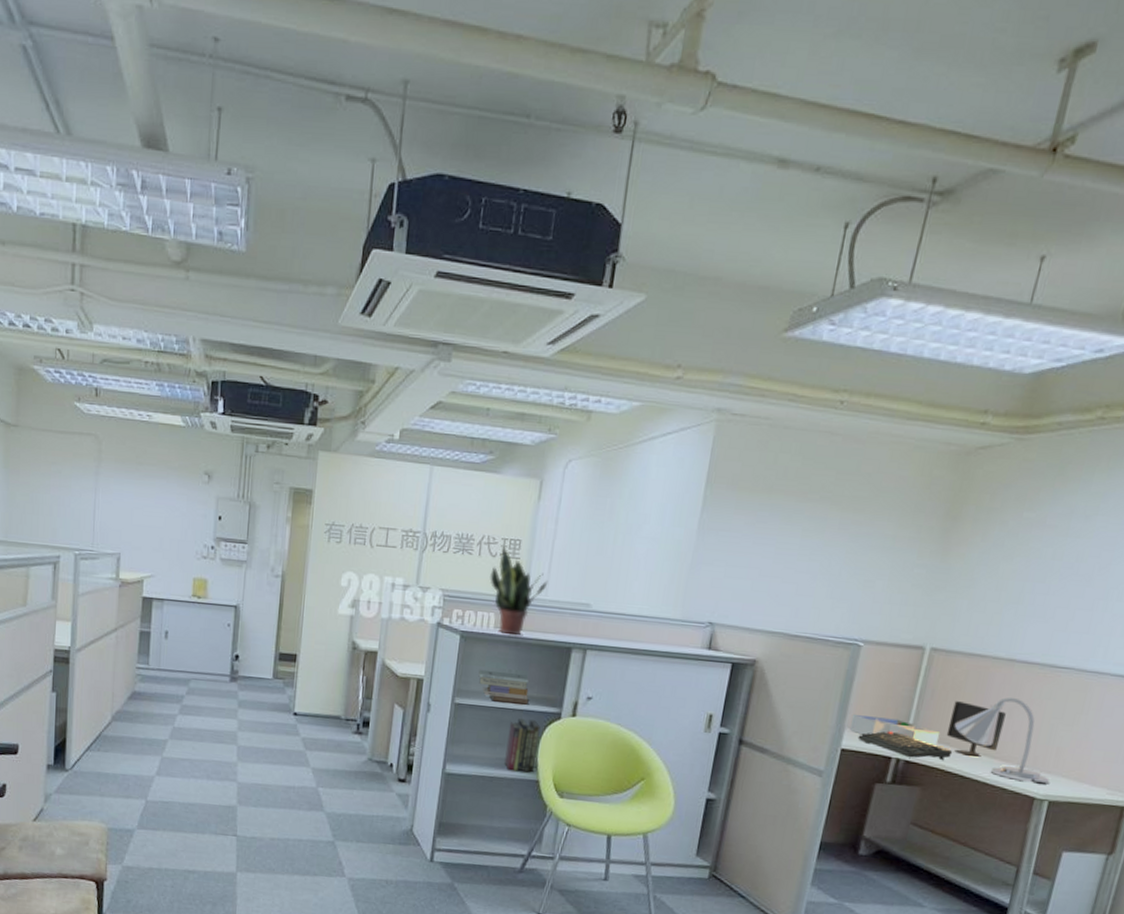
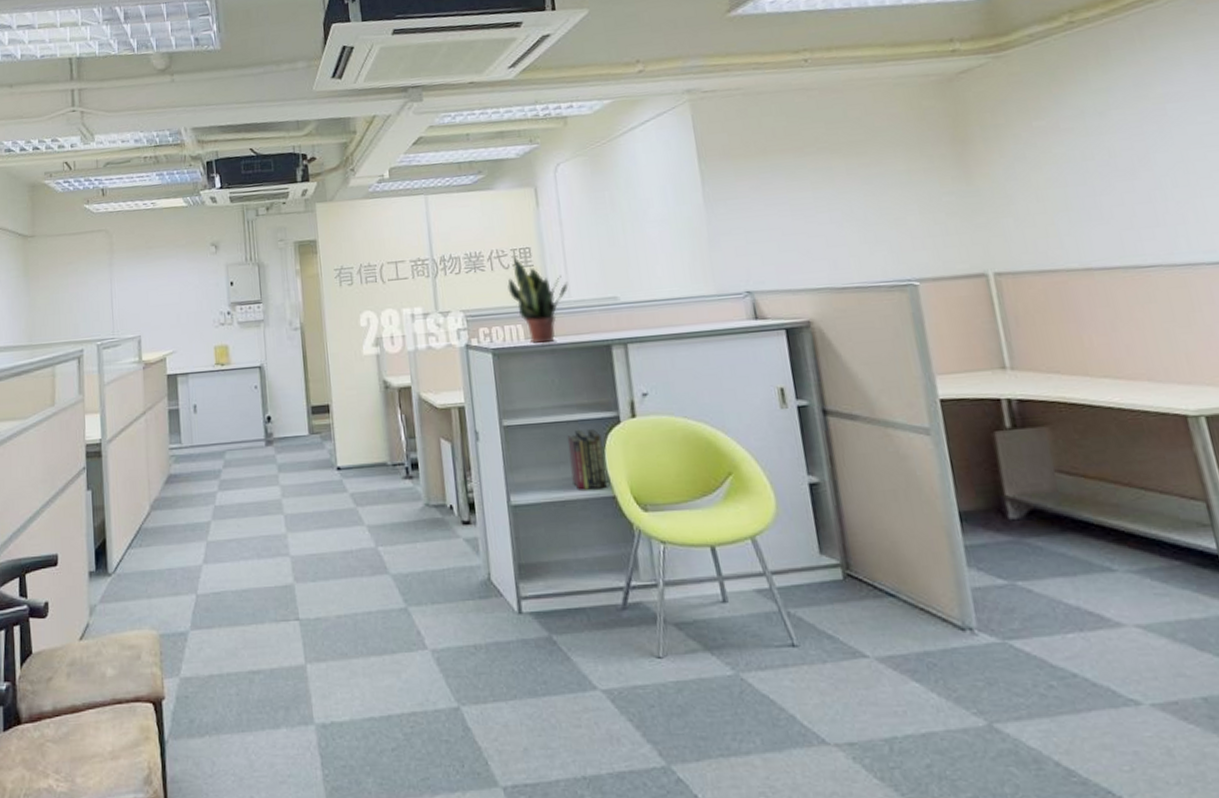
books: present [478,669,529,705] -> none [520,382,582,417]
desk organizer: present [849,715,939,747] -> none [937,355,1046,380]
computer keyboard: present [857,731,953,761] -> none [953,369,1068,396]
computer monitor: present [946,701,1006,757] -> none [1045,323,1117,382]
table lamp: present [954,697,1049,784] -> none [1055,308,1195,400]

